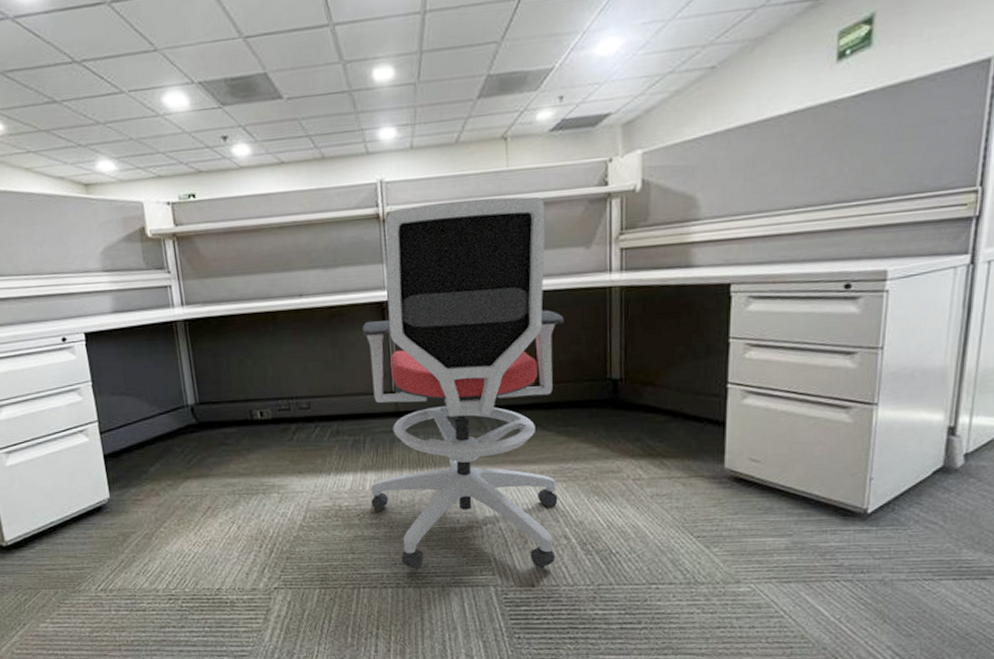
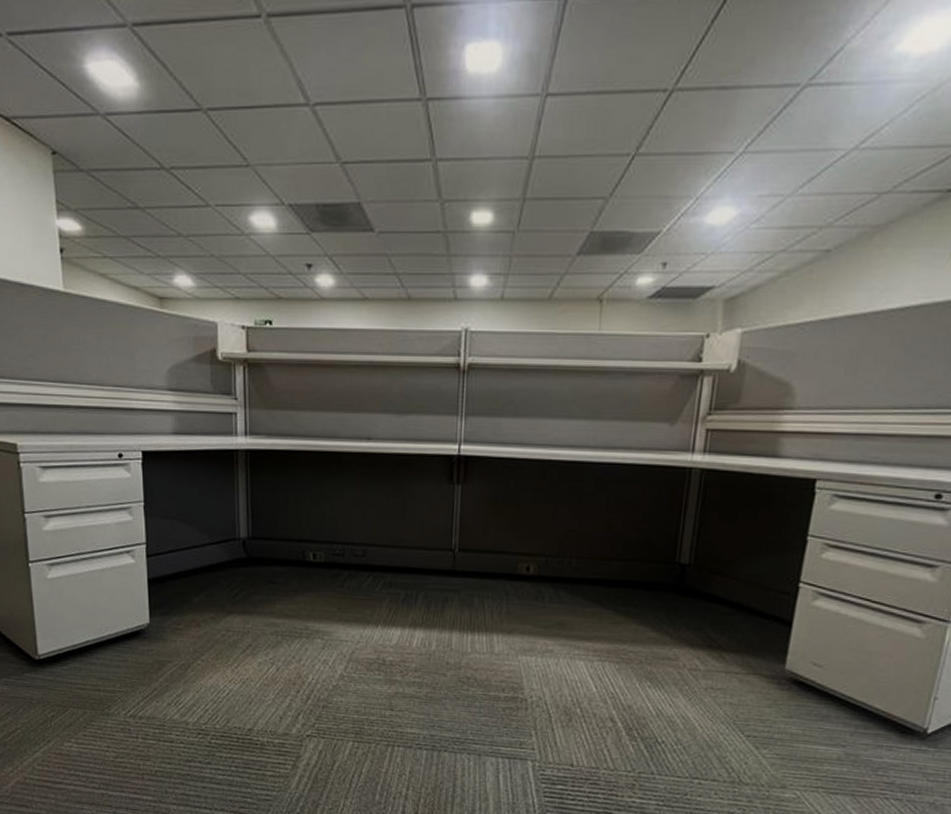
office chair: present [362,196,564,570] -> none [416,359,638,749]

